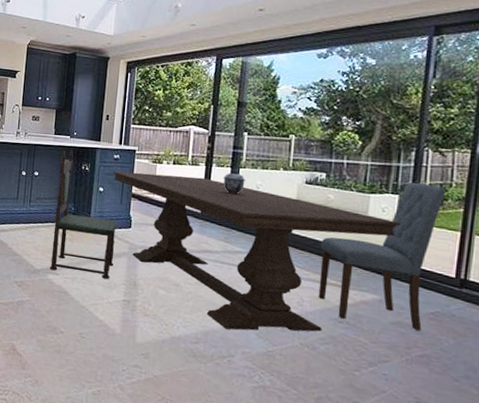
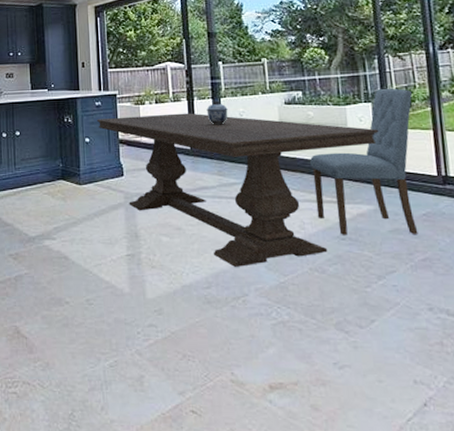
dining chair: present [49,149,117,279] -> none [41,102,111,236]

